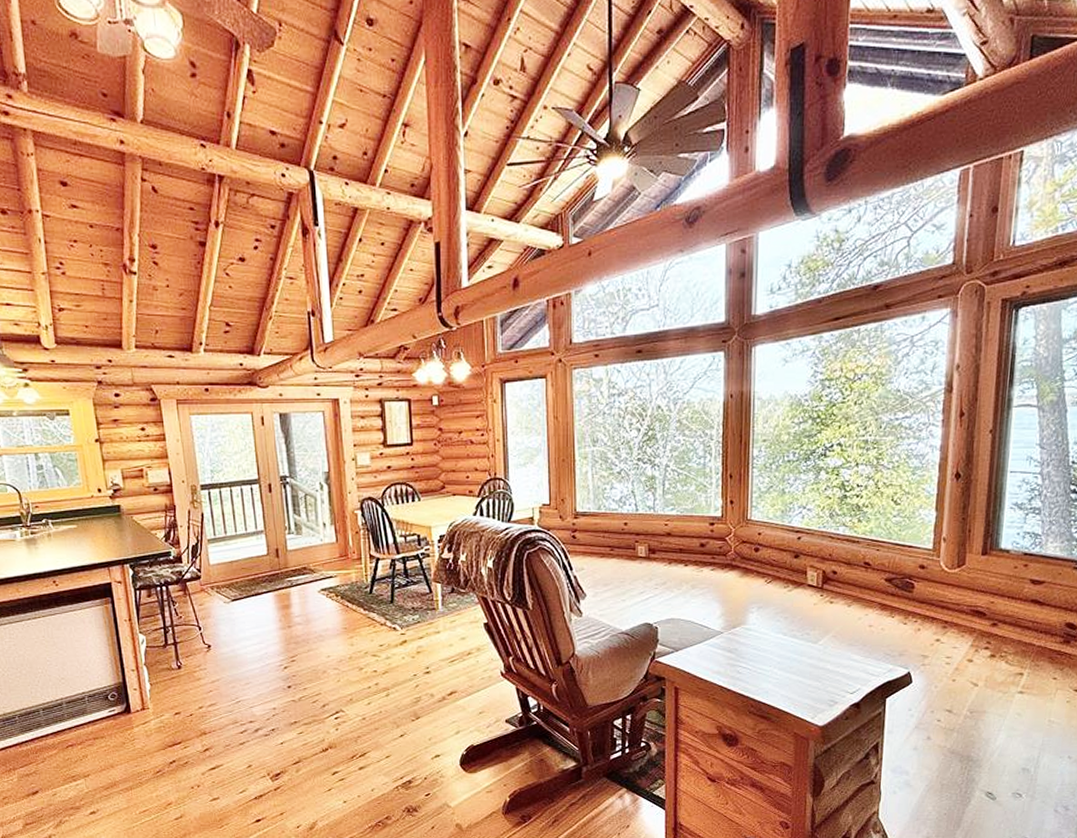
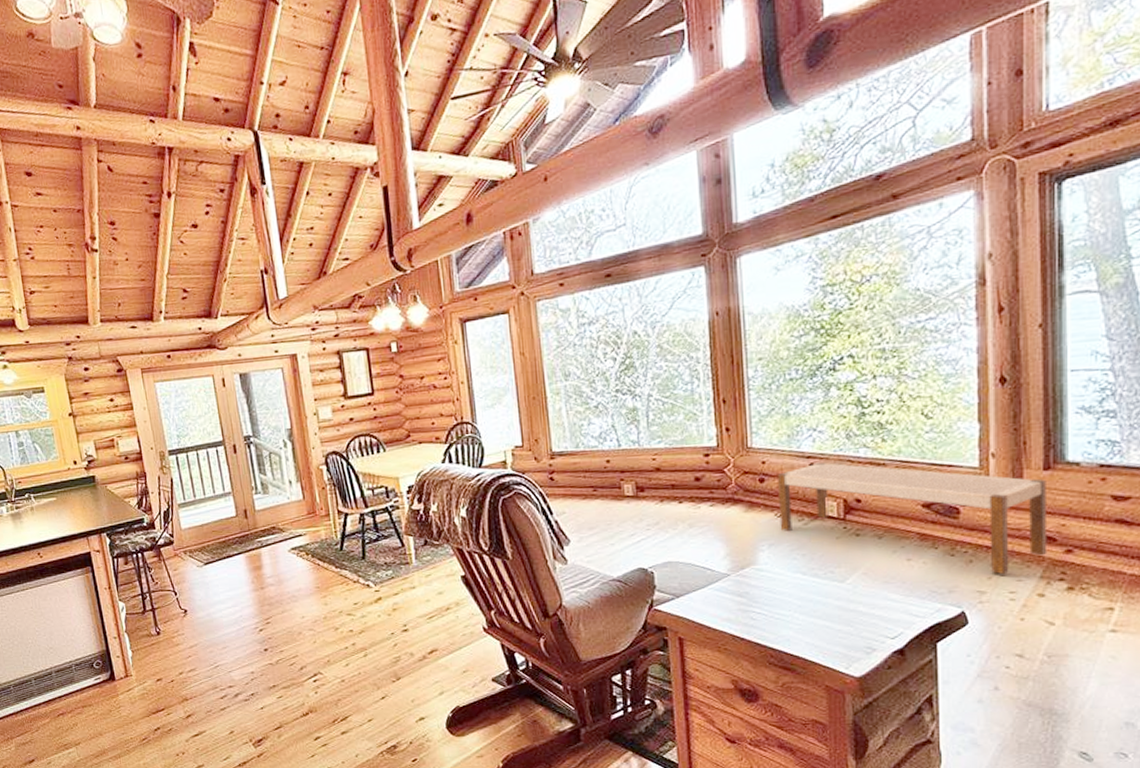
bench: none [768,536,983,642] -> present [777,462,1048,575]

